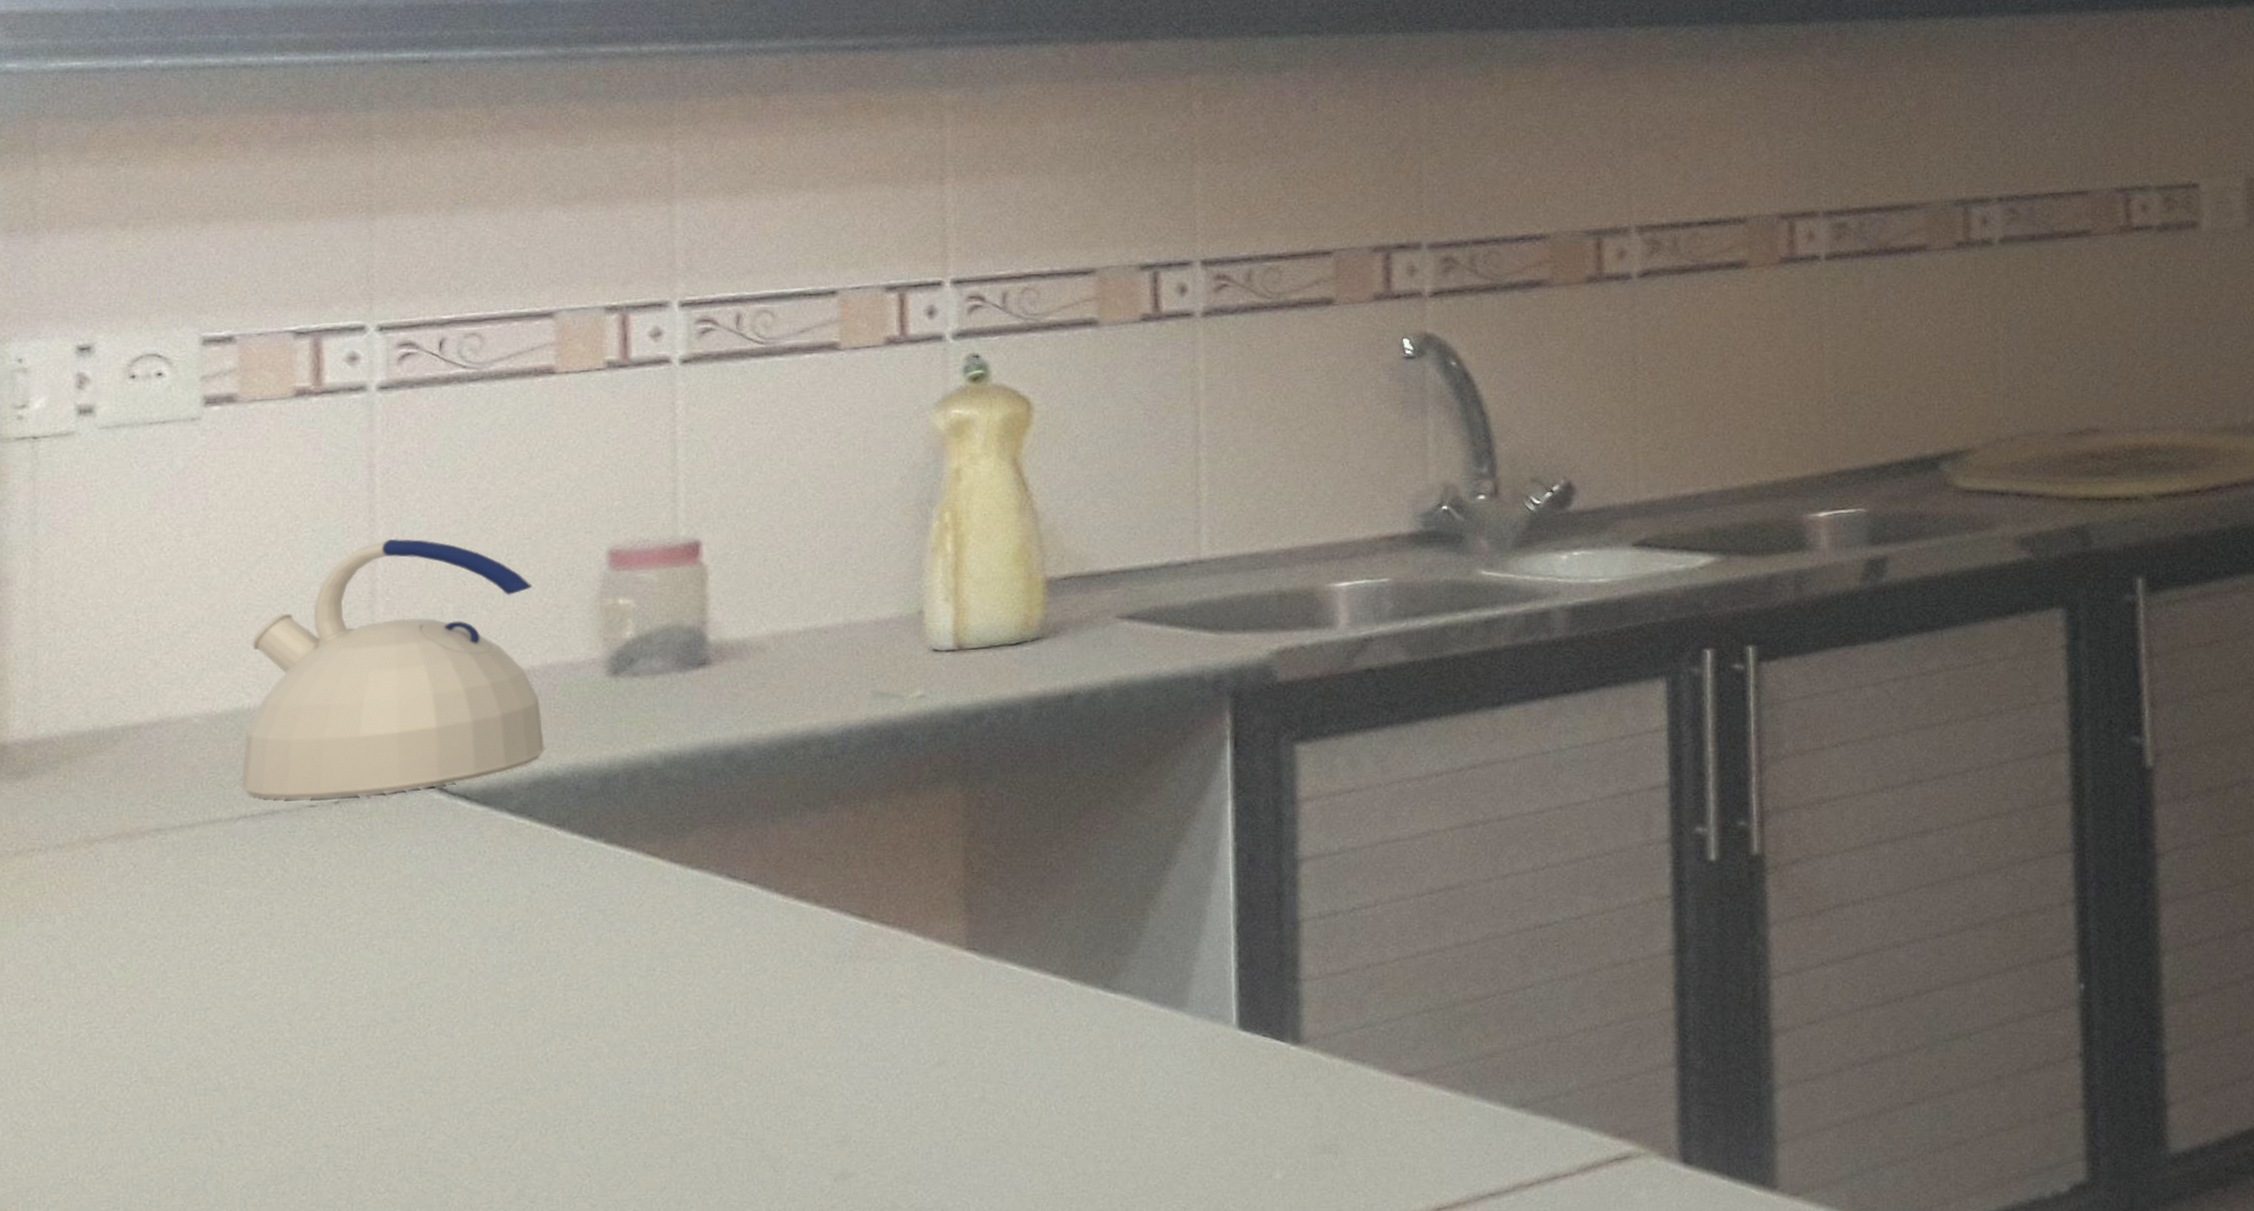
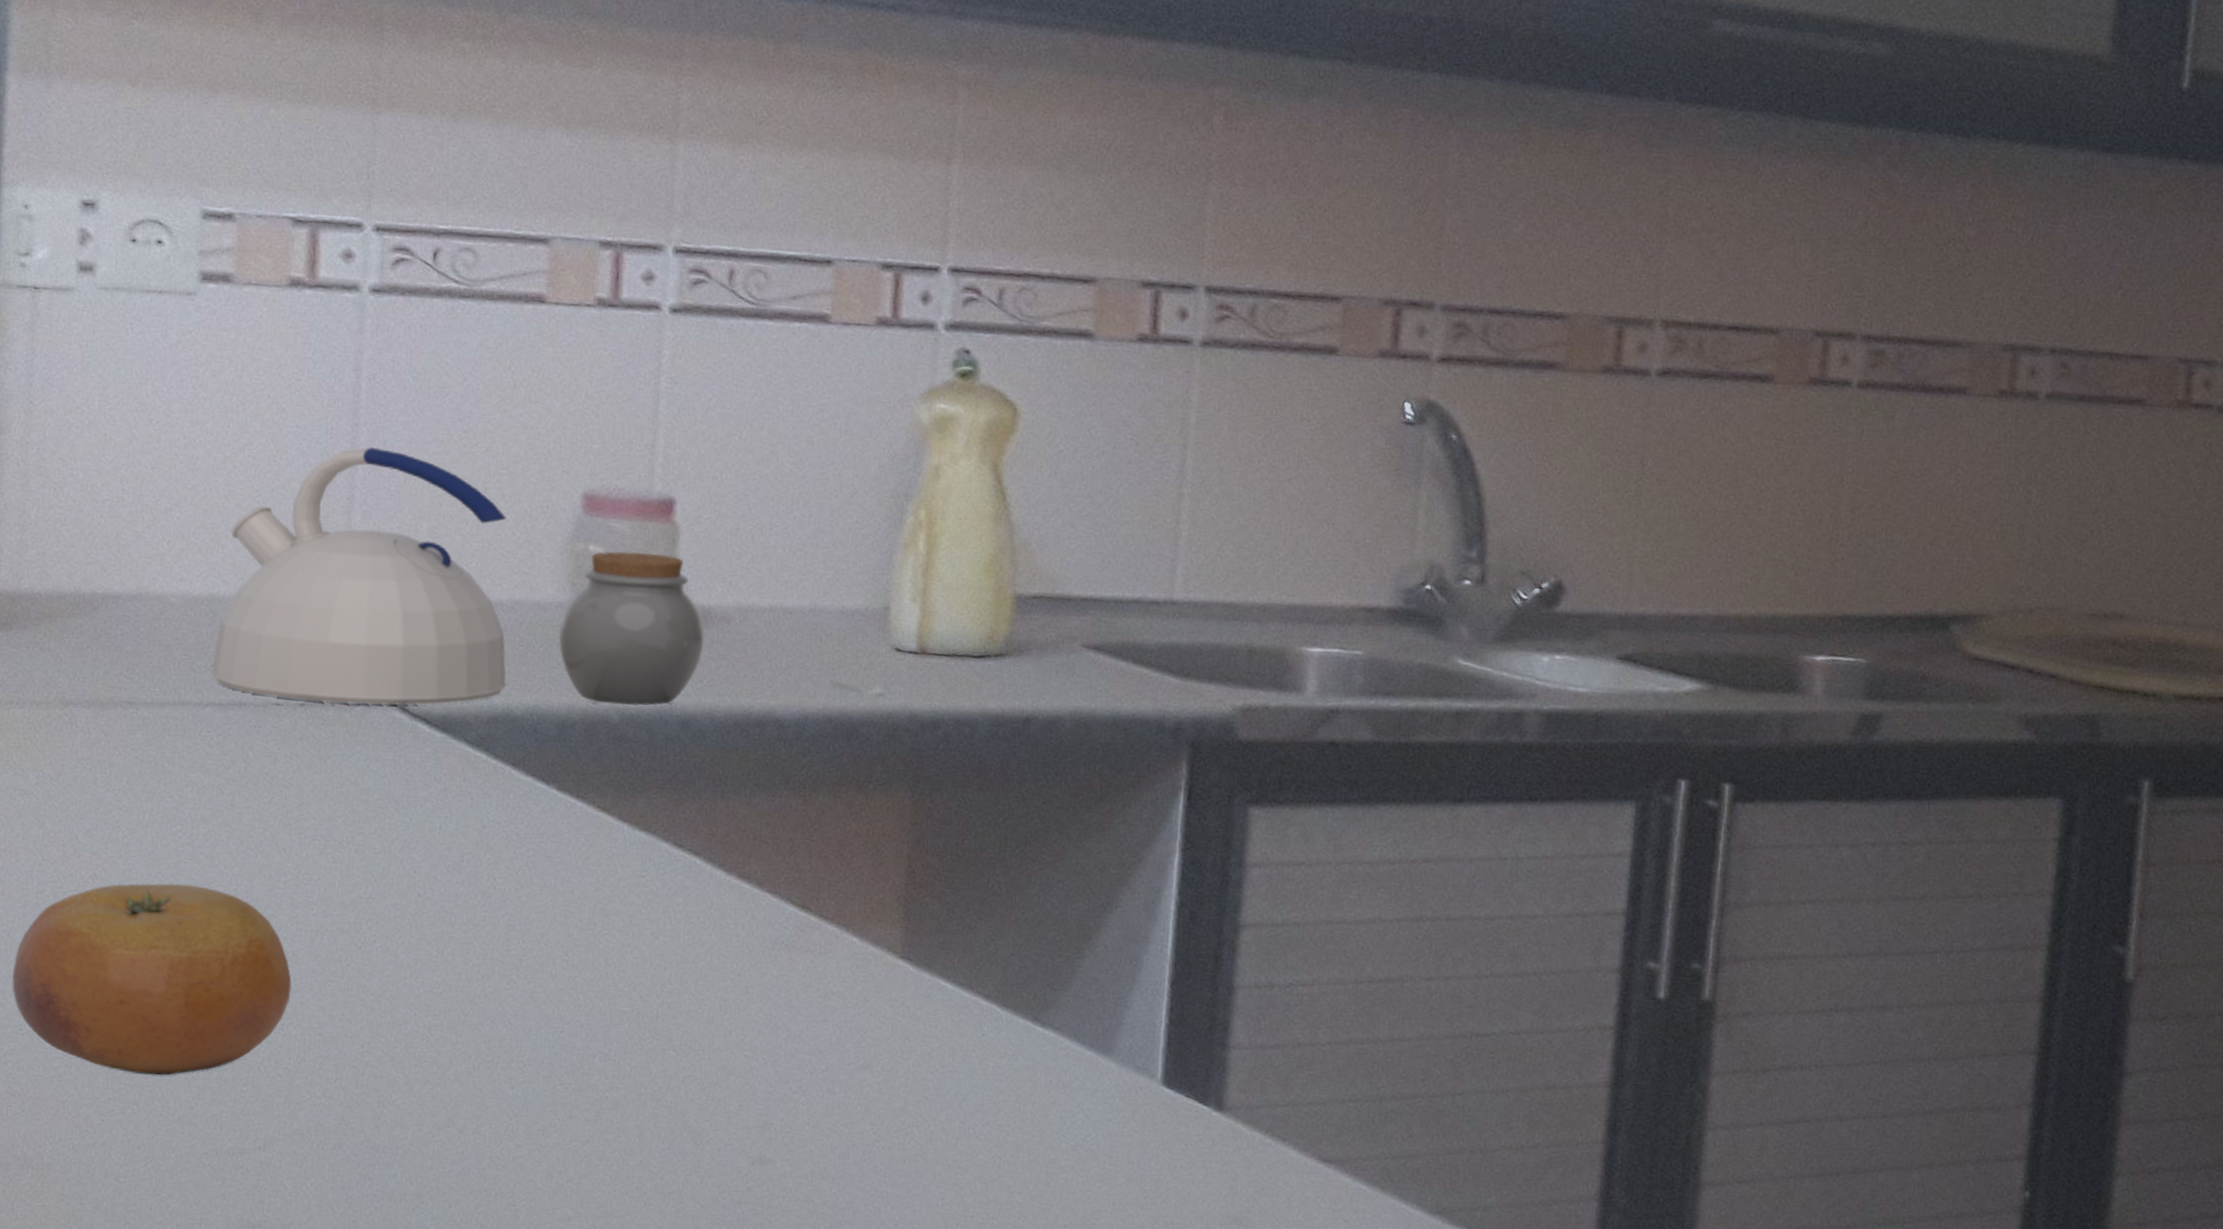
fruit: none [51,1001,346,1203] -> present [12,883,292,1075]
jar: none [594,596,741,751] -> present [558,551,704,706]

